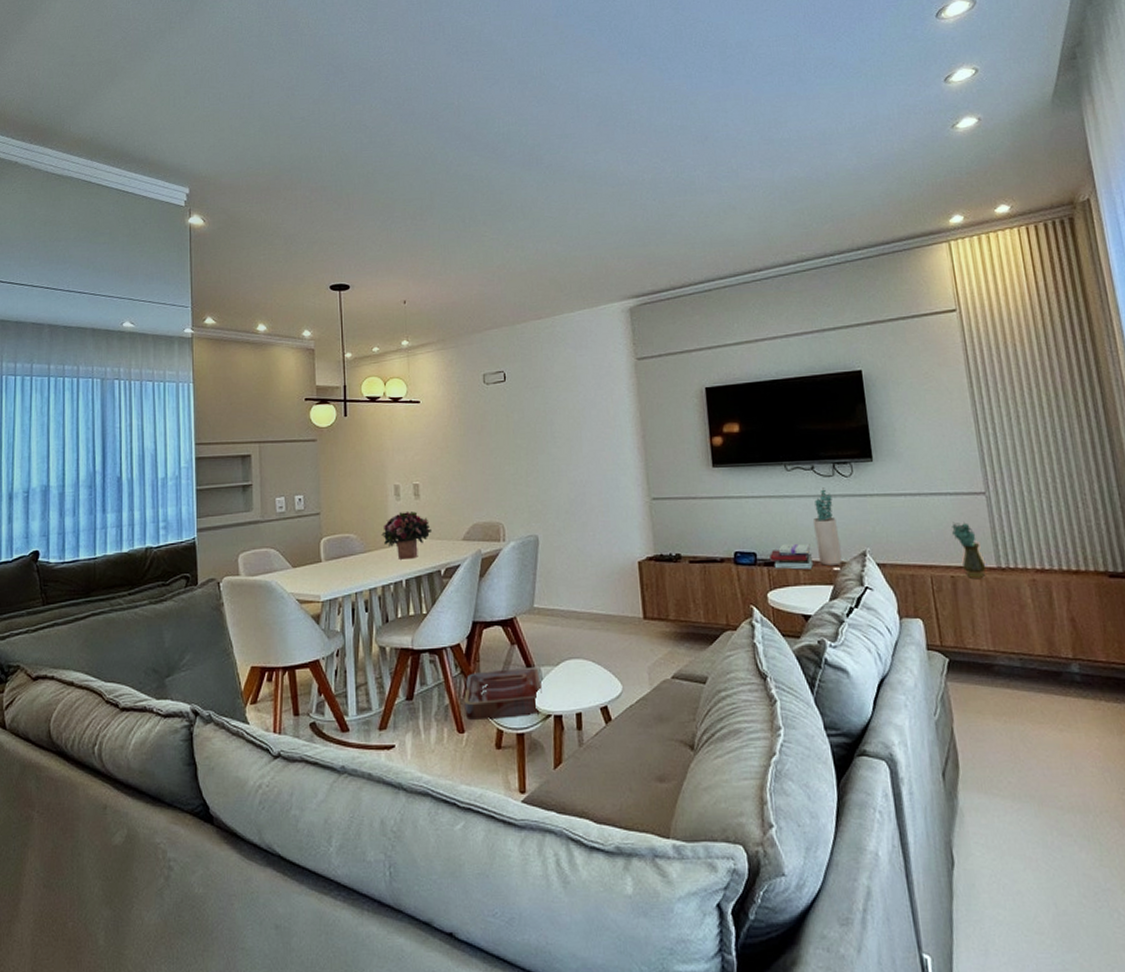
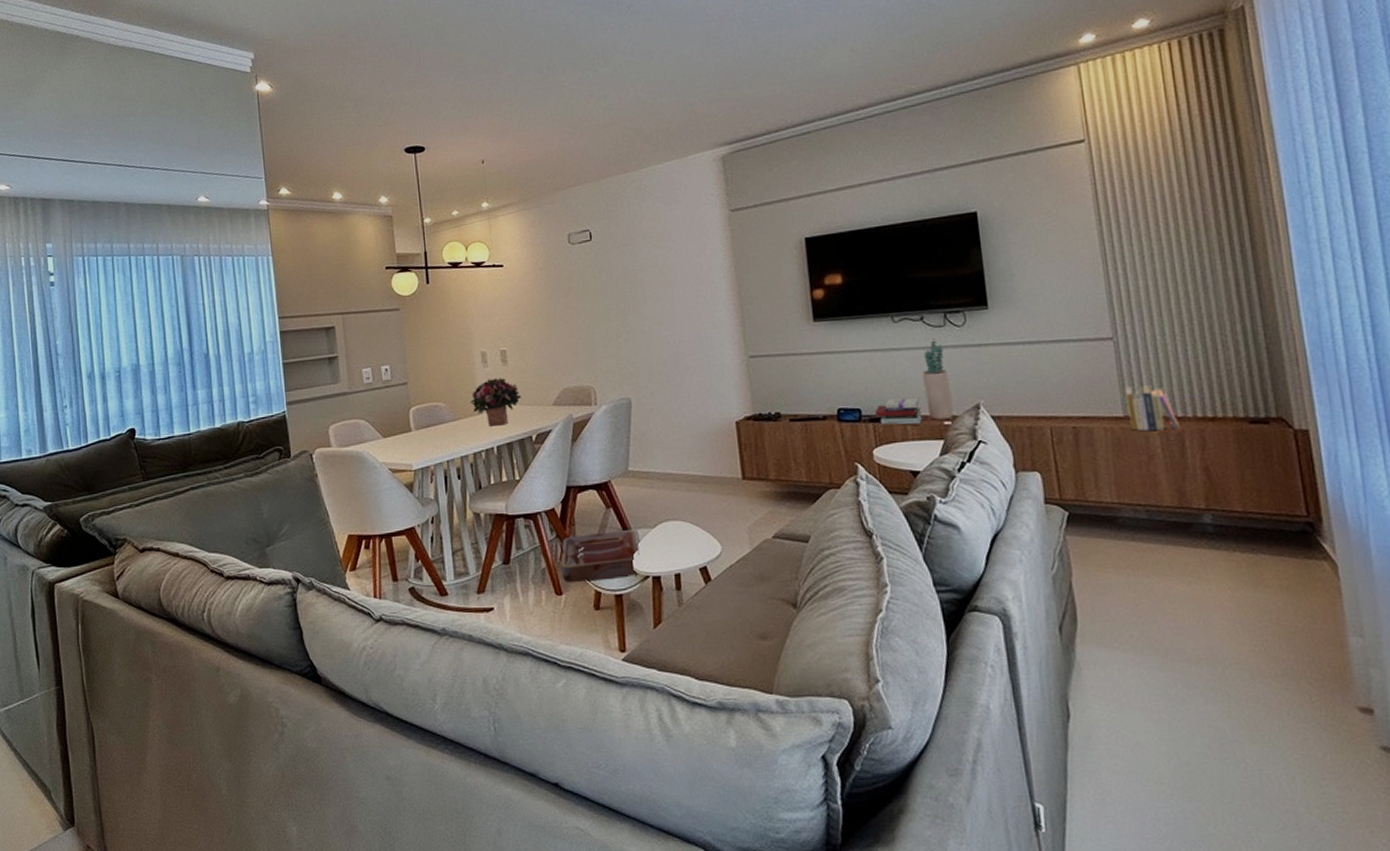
vase: present [951,521,987,580] -> none [1074,369,1113,430]
books: none [997,539,1048,583] -> present [1125,387,1180,432]

